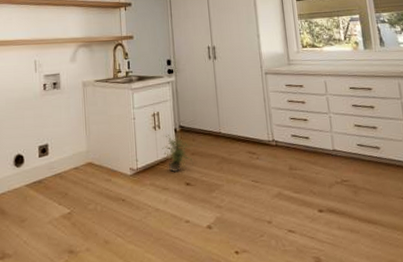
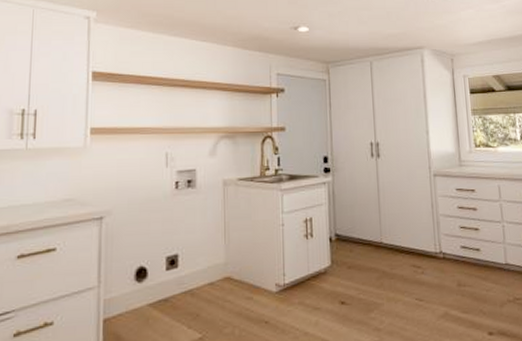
potted plant: present [162,135,193,172] -> none [314,244,350,288]

